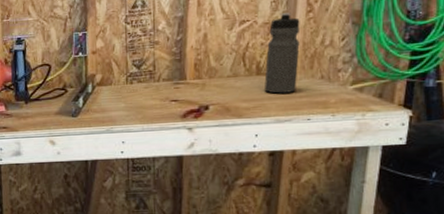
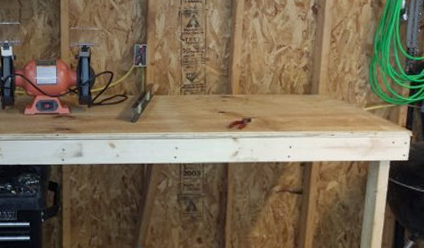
water bottle: present [264,13,301,94] -> none [297,42,326,111]

